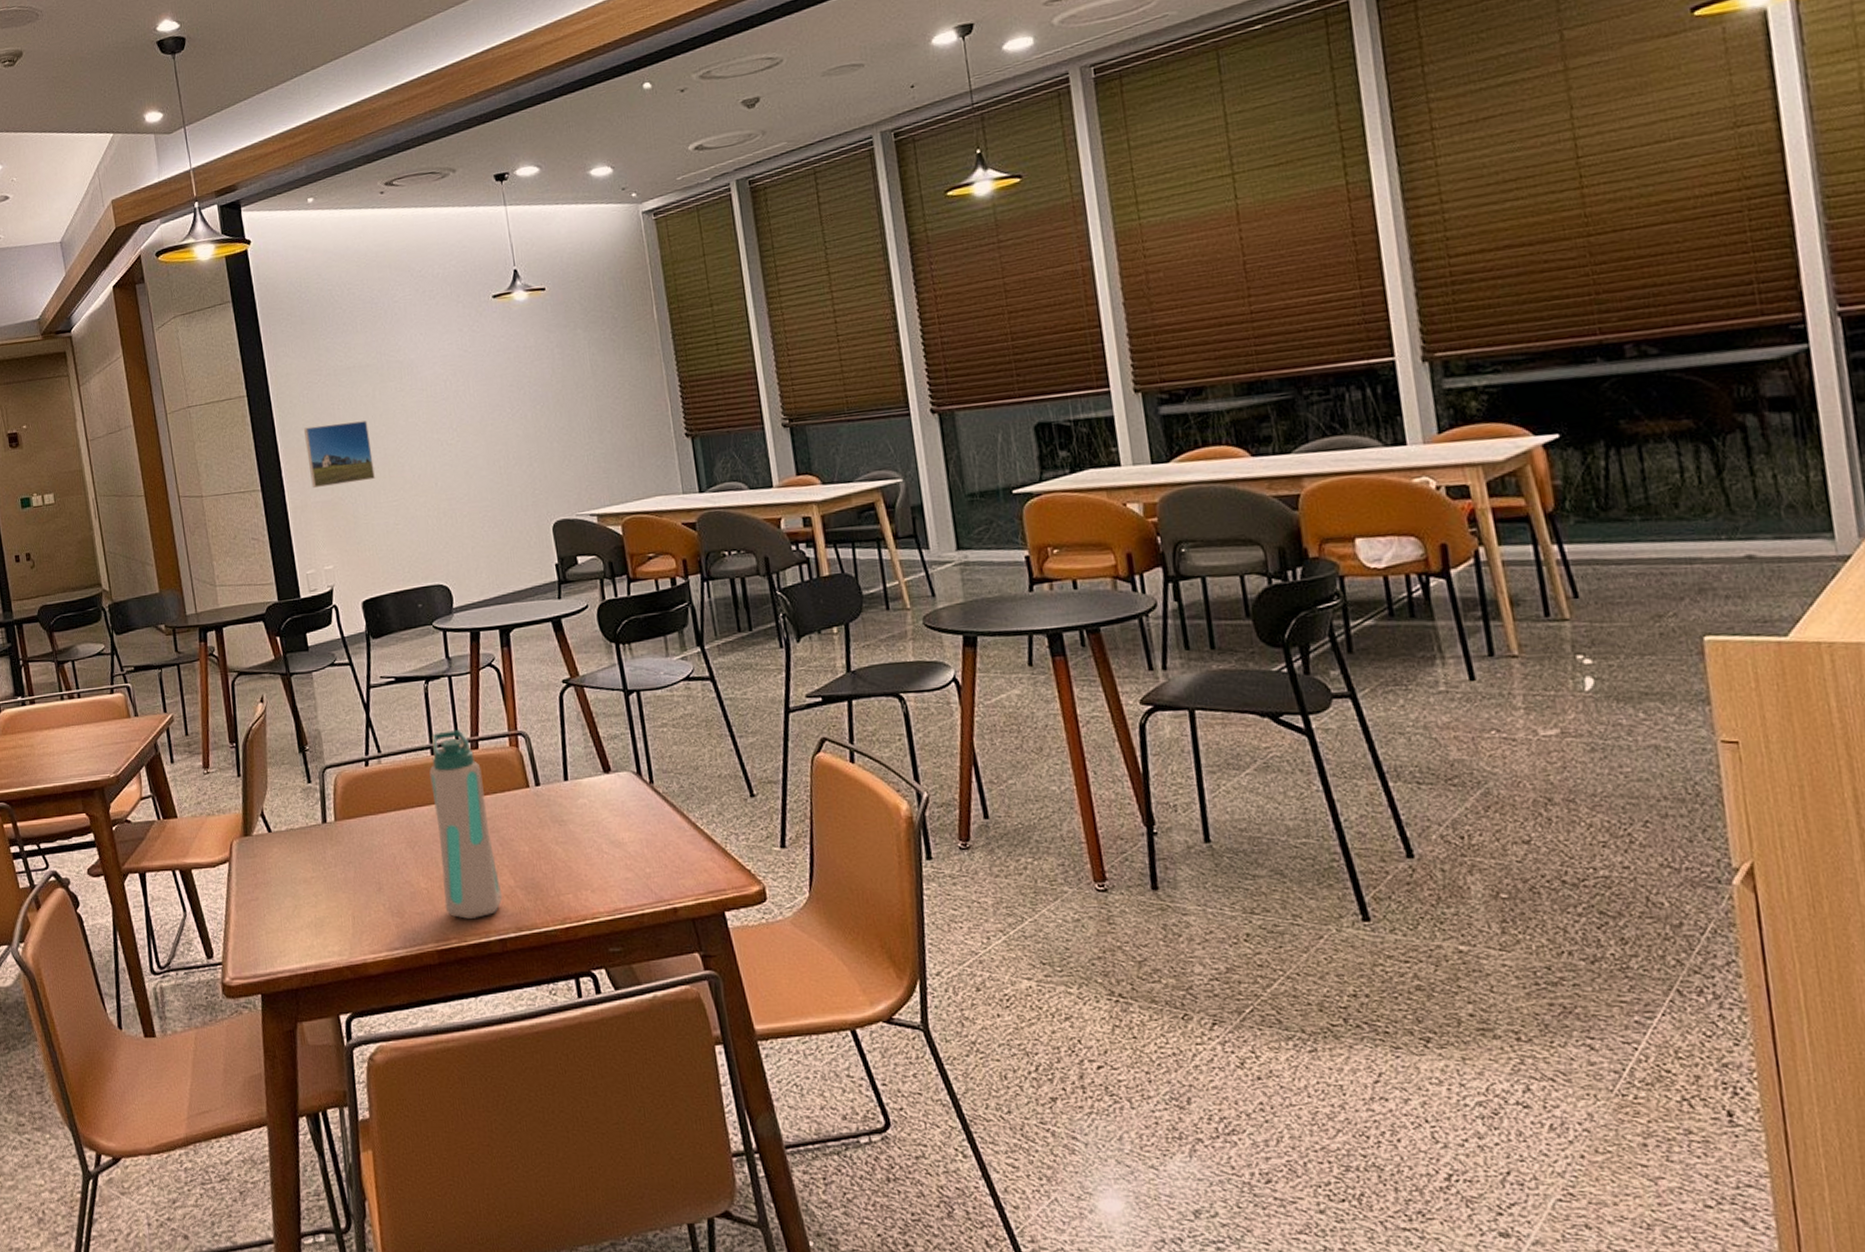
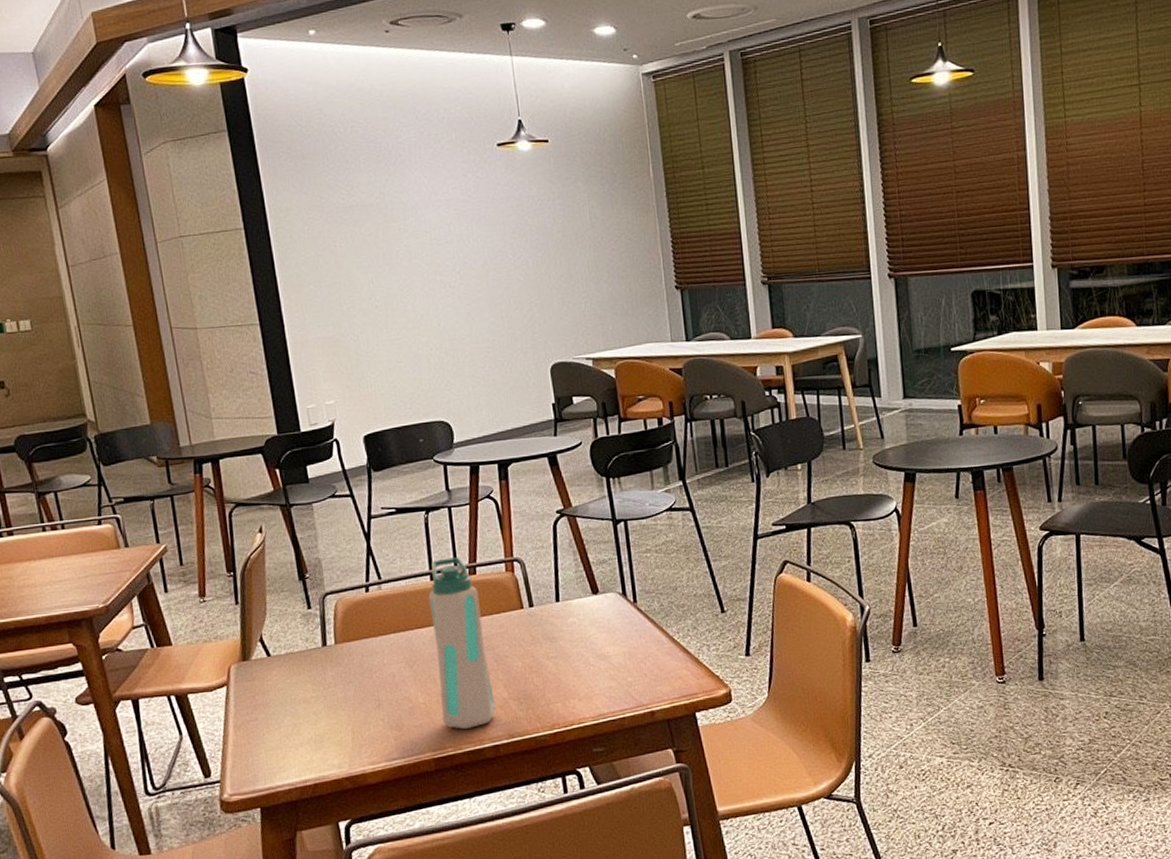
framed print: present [304,420,375,488] -> none [305,259,377,324]

